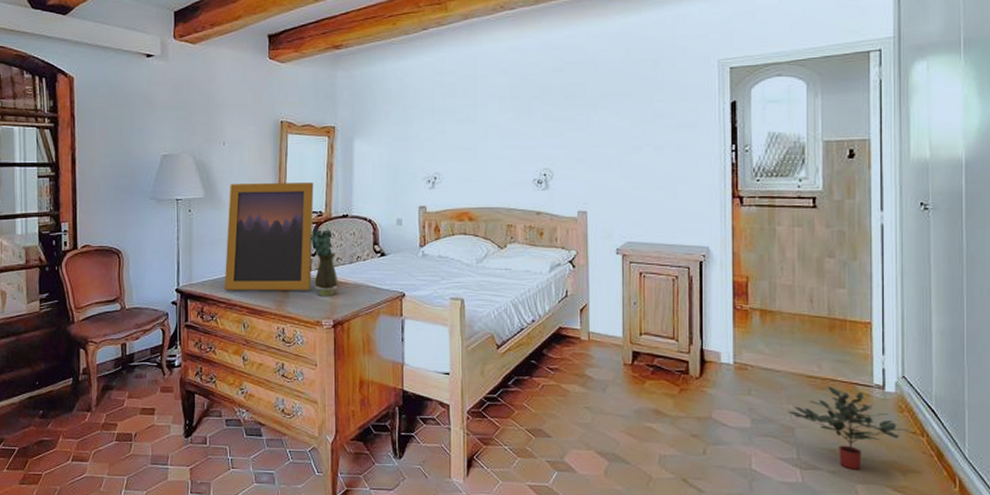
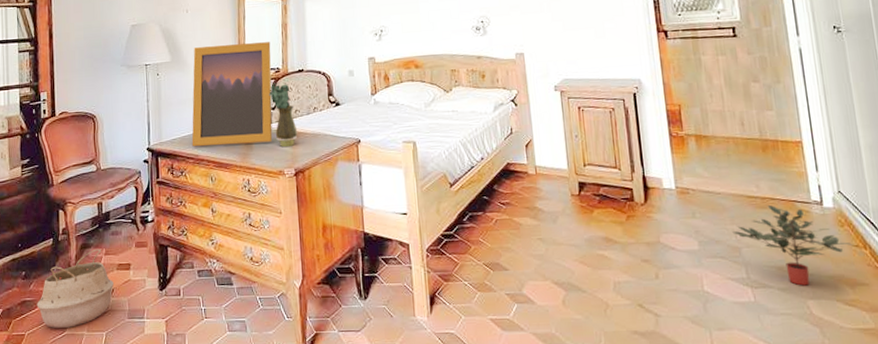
woven basket: none [54,391,137,470] -> present [36,249,115,328]

